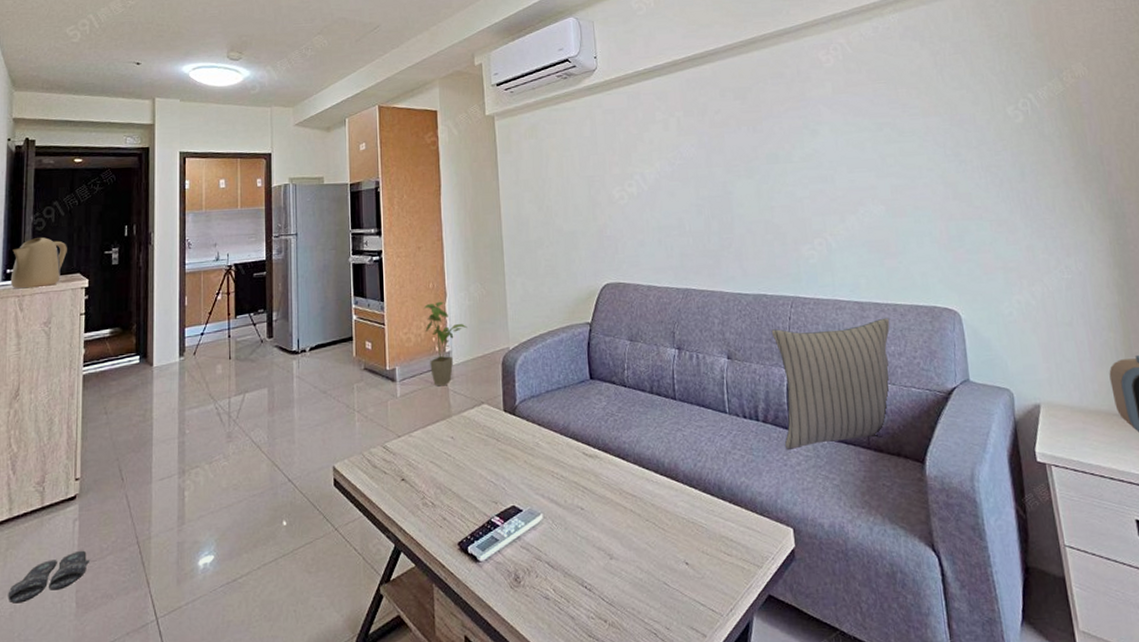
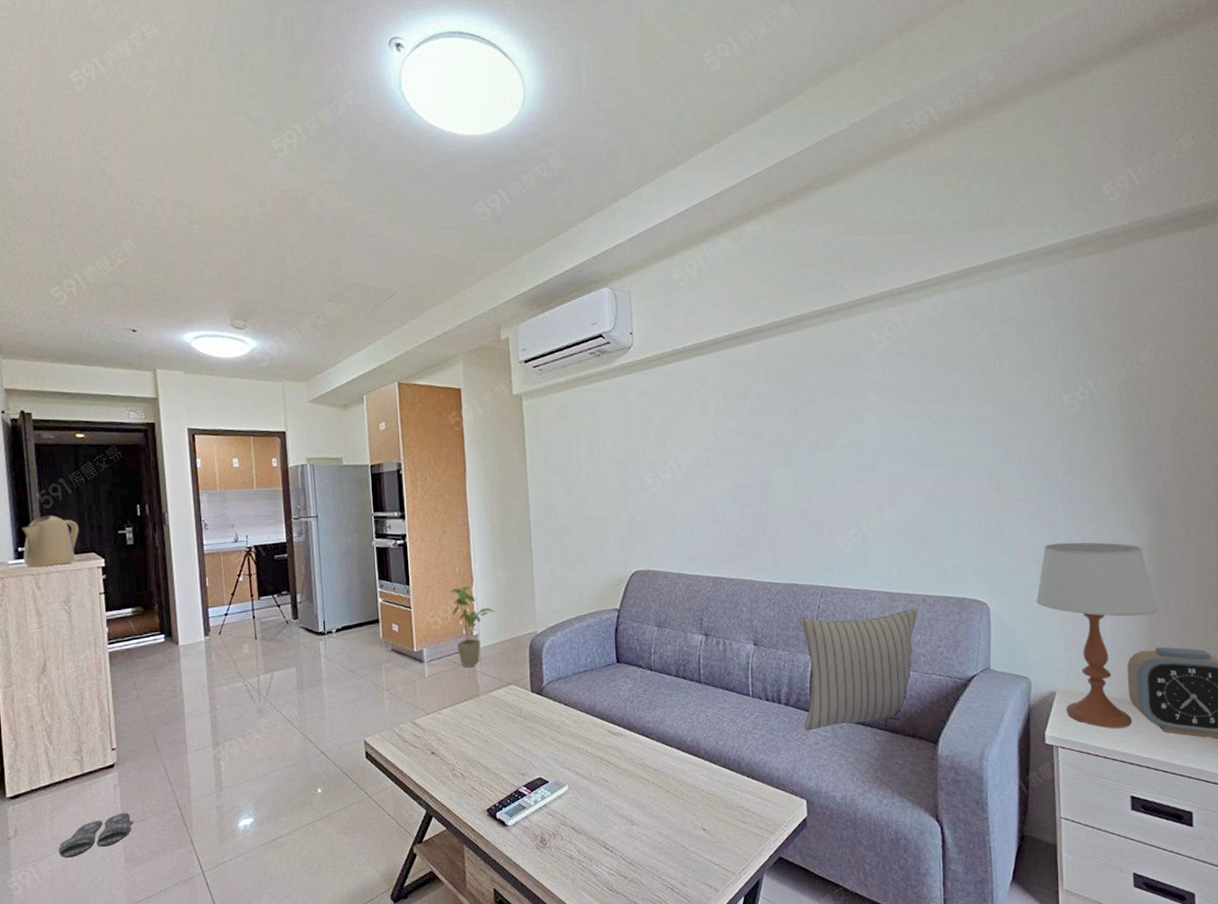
table lamp: none [1007,248,1132,444] -> present [1036,542,1158,729]

